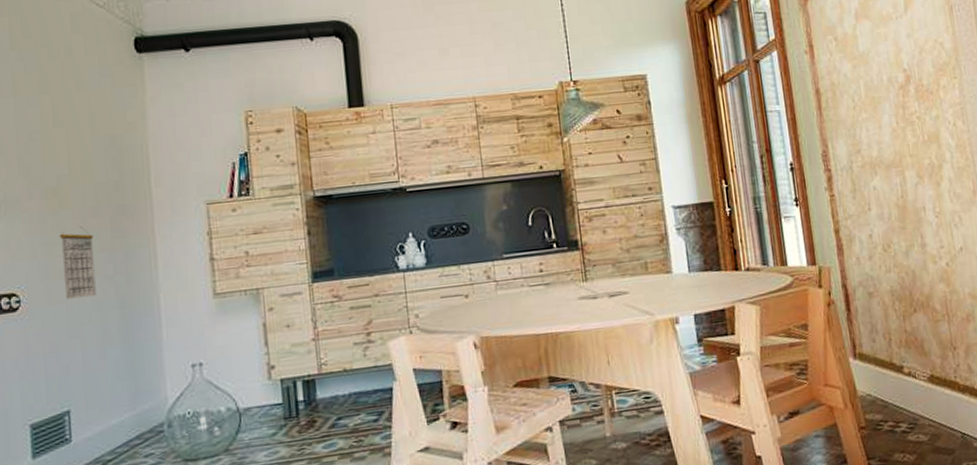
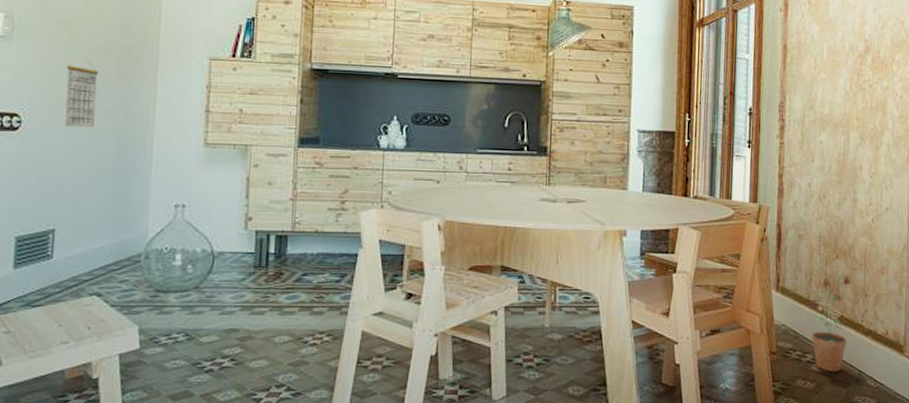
potted plant: none [893,328,944,440] -> present [809,275,854,372]

